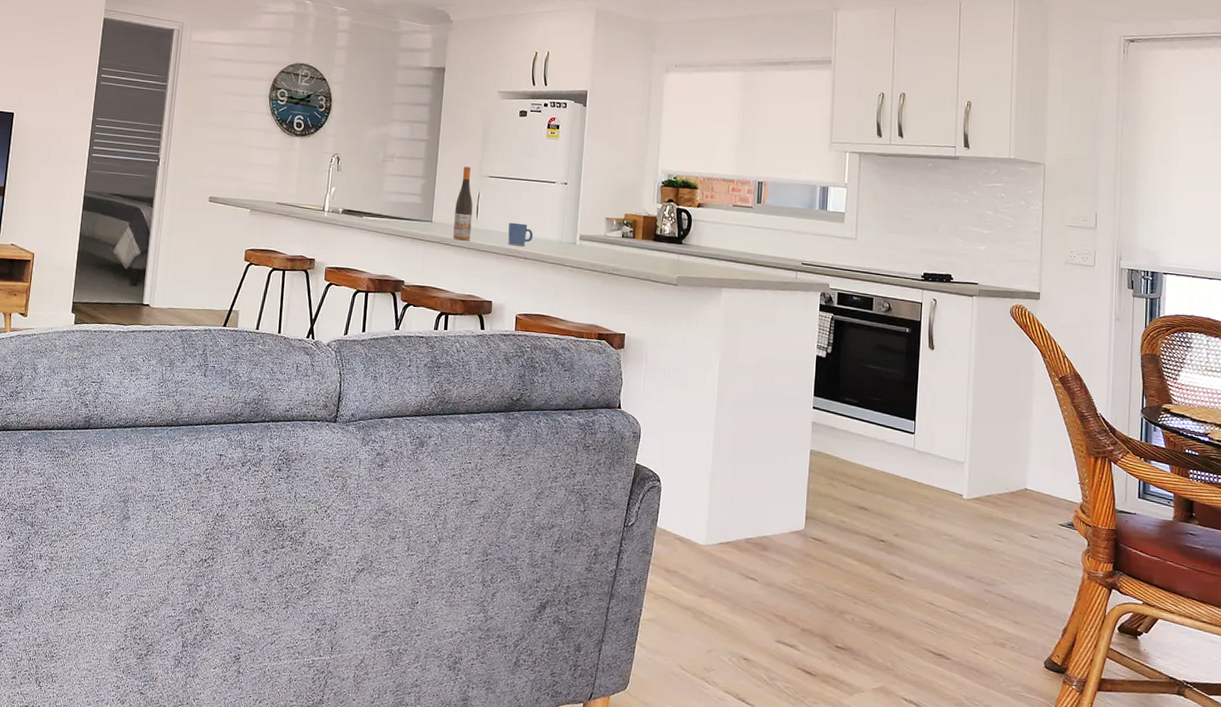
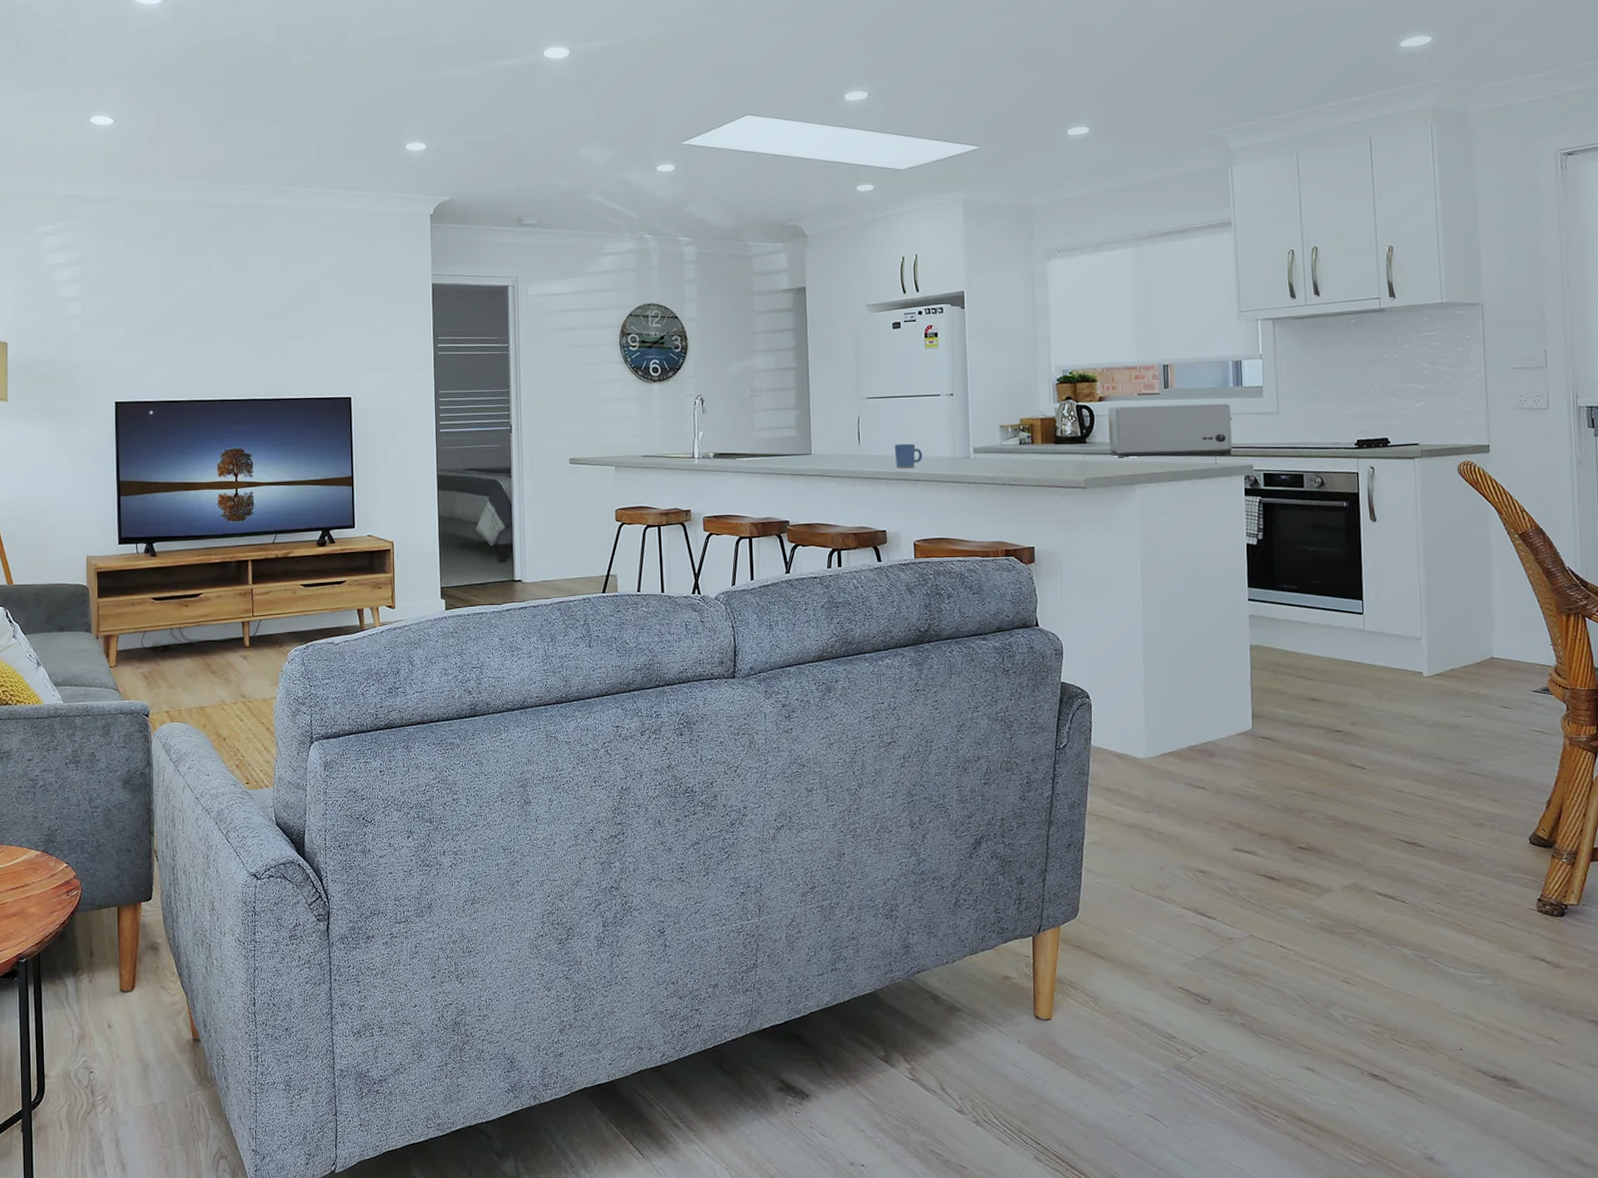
wine bottle: present [452,166,473,241] -> none [834,390,855,470]
toaster: none [702,214,815,273] -> present [1107,403,1232,458]

